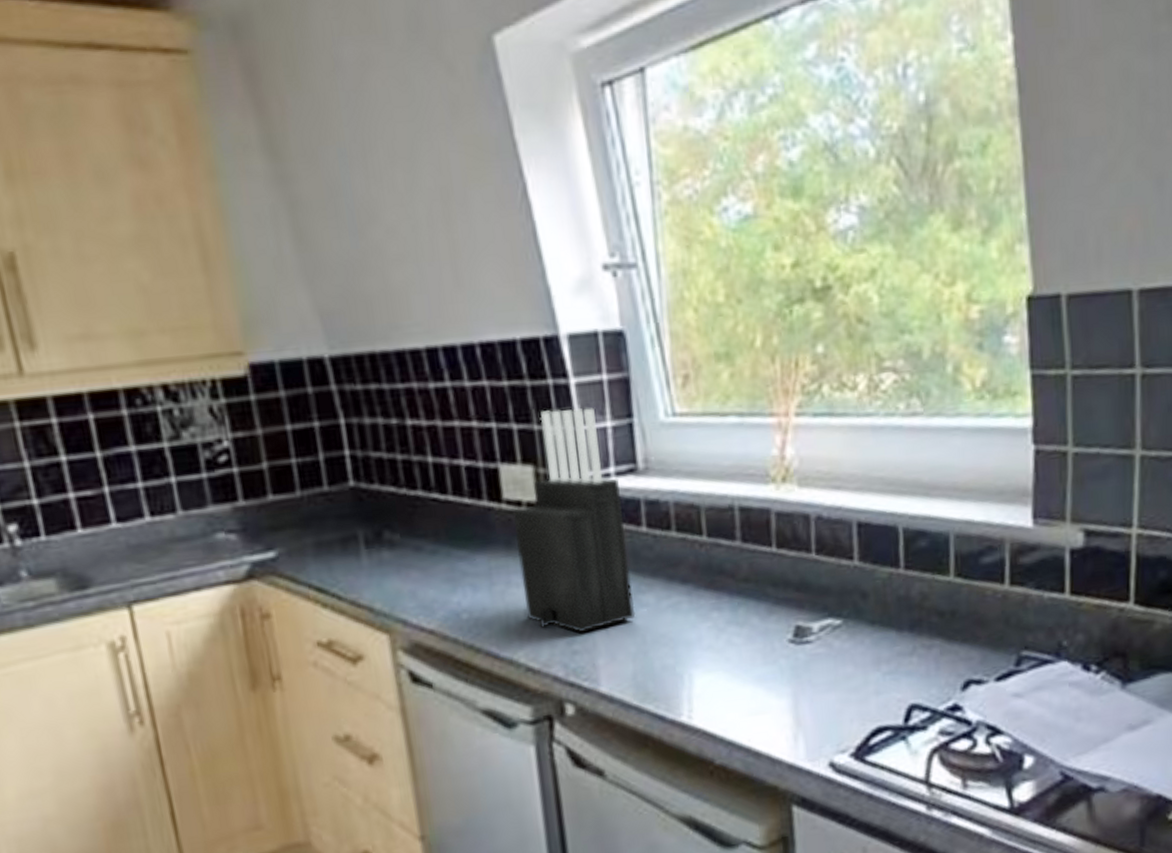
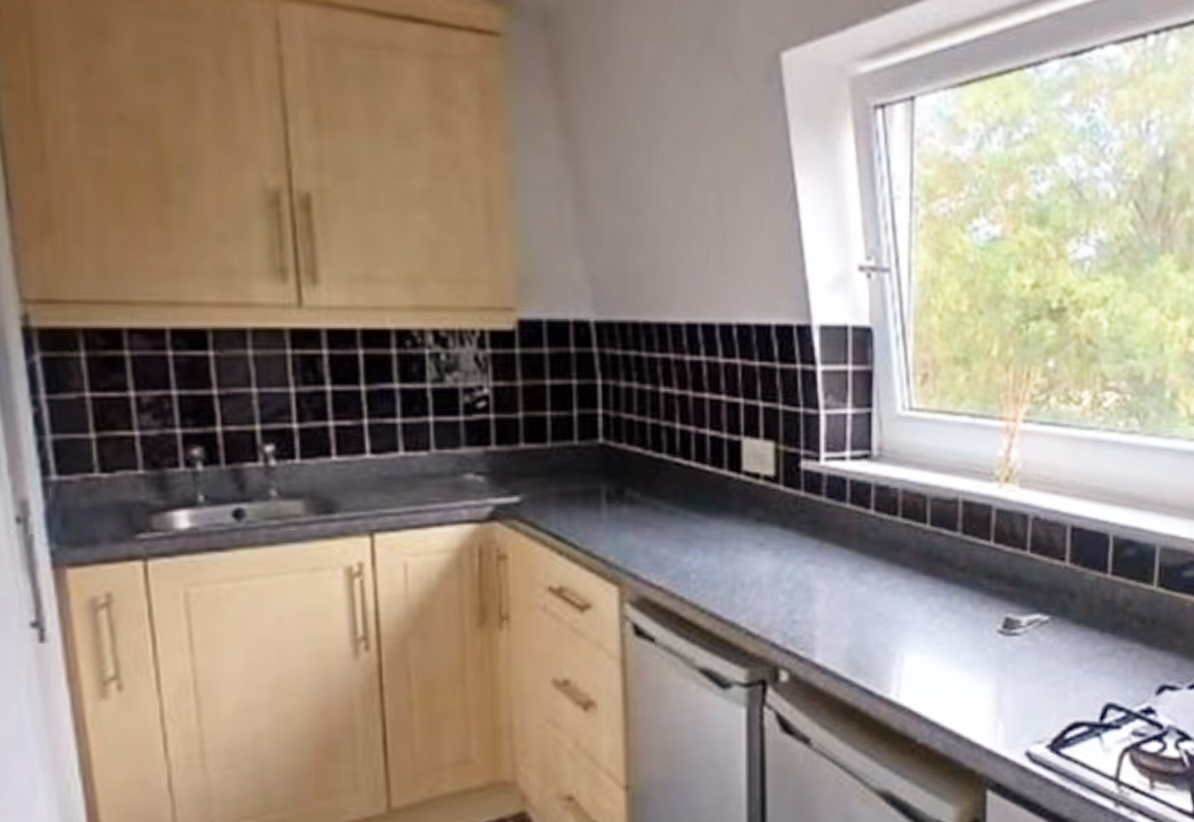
knife block: present [512,407,636,632] -> none [750,393,856,603]

